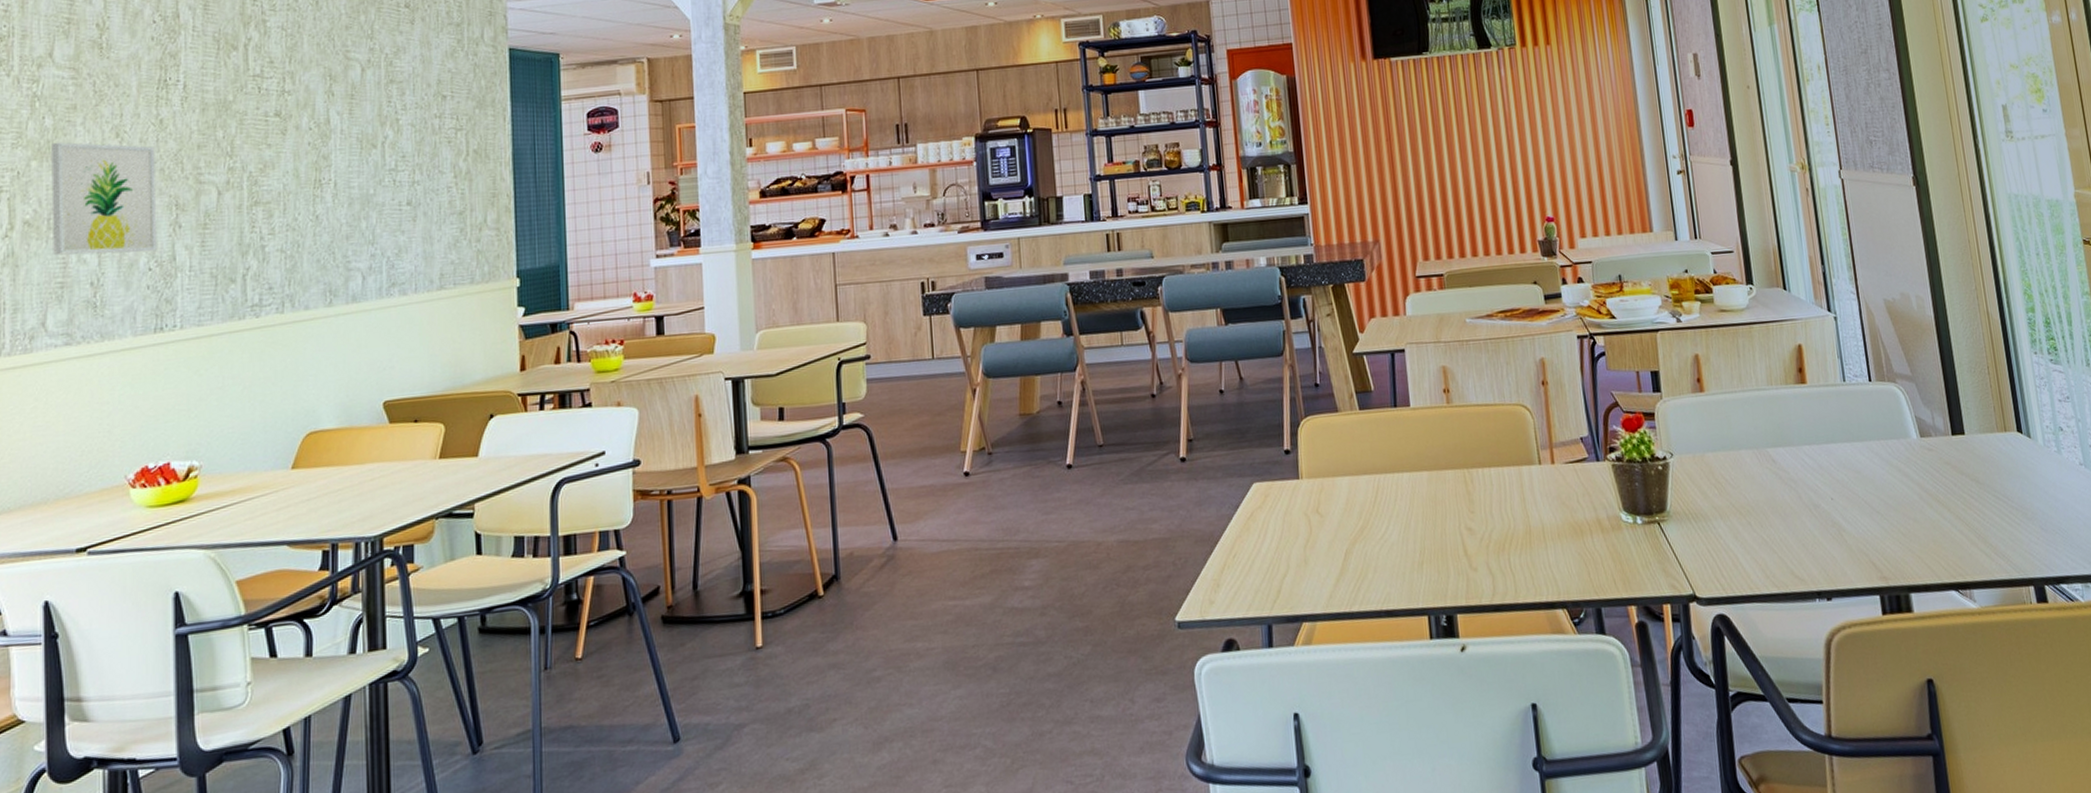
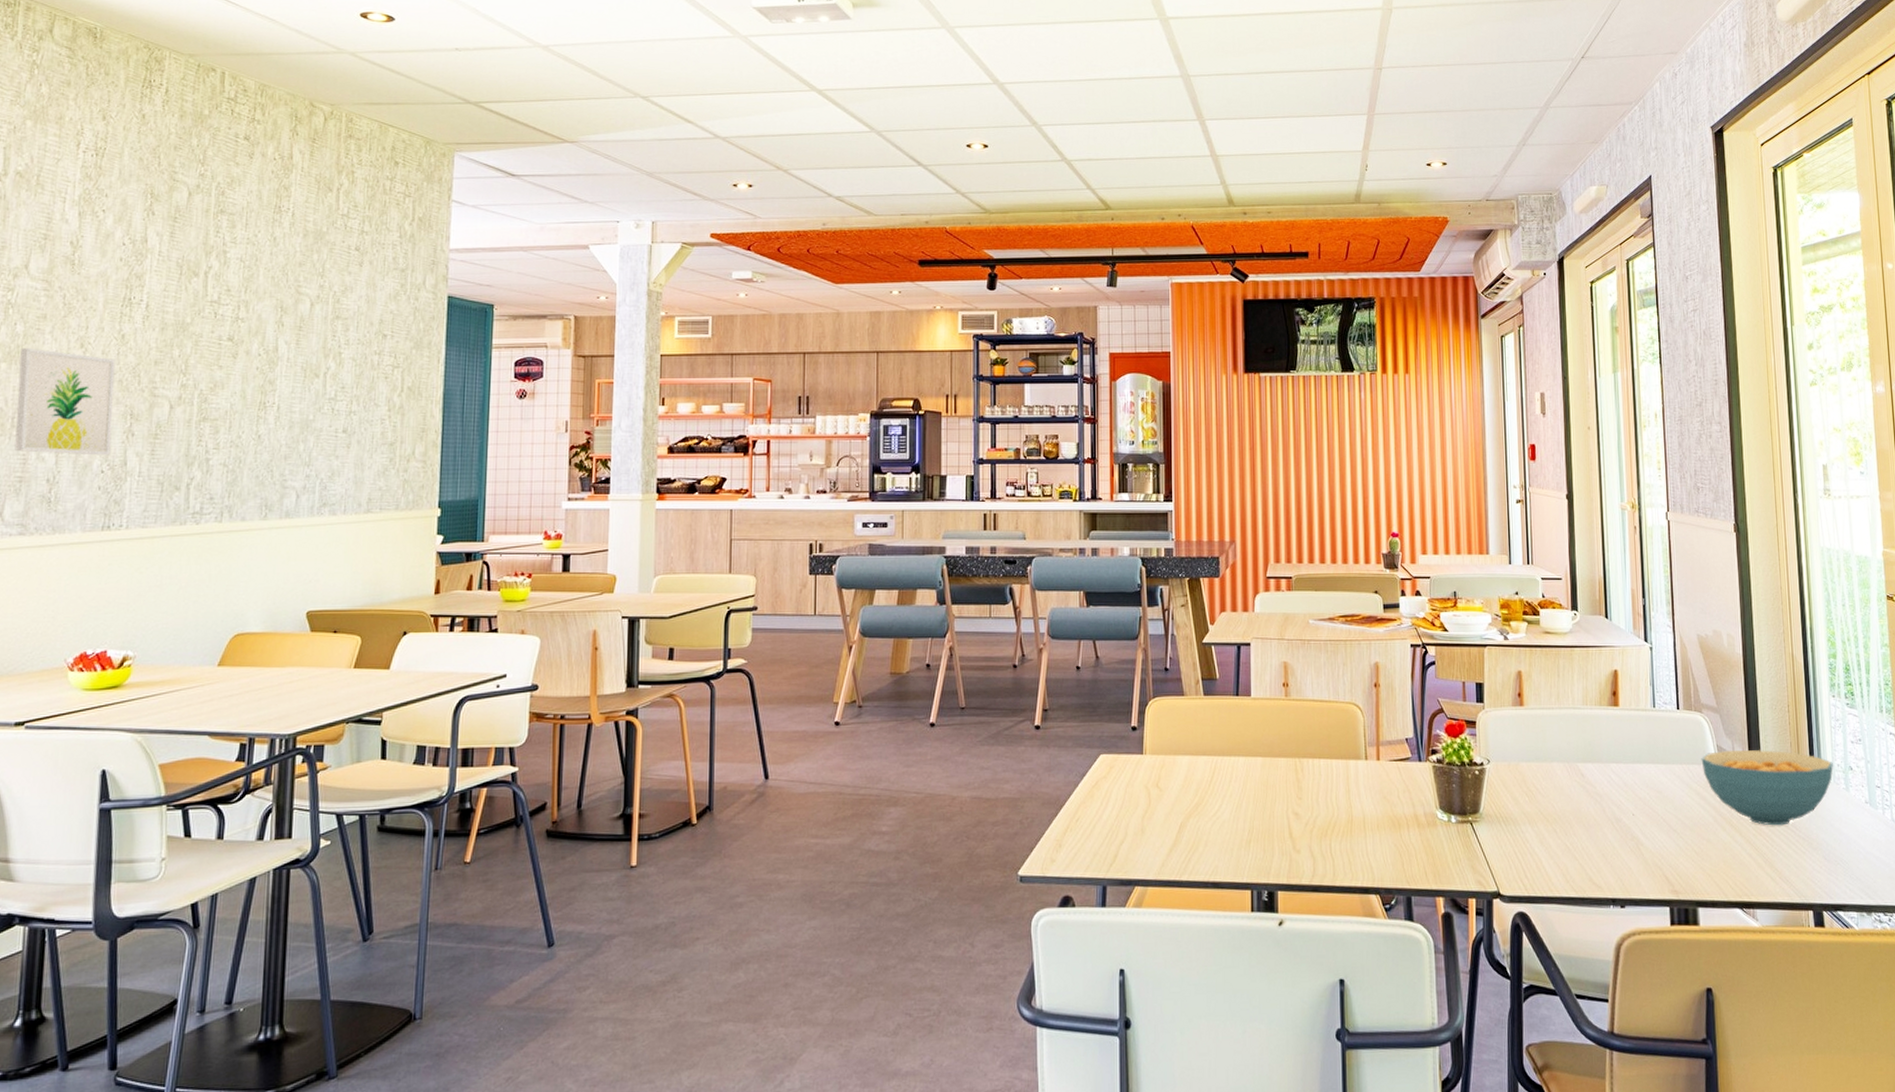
cereal bowl: none [1899,416,2043,498] -> present [1701,750,1833,826]

